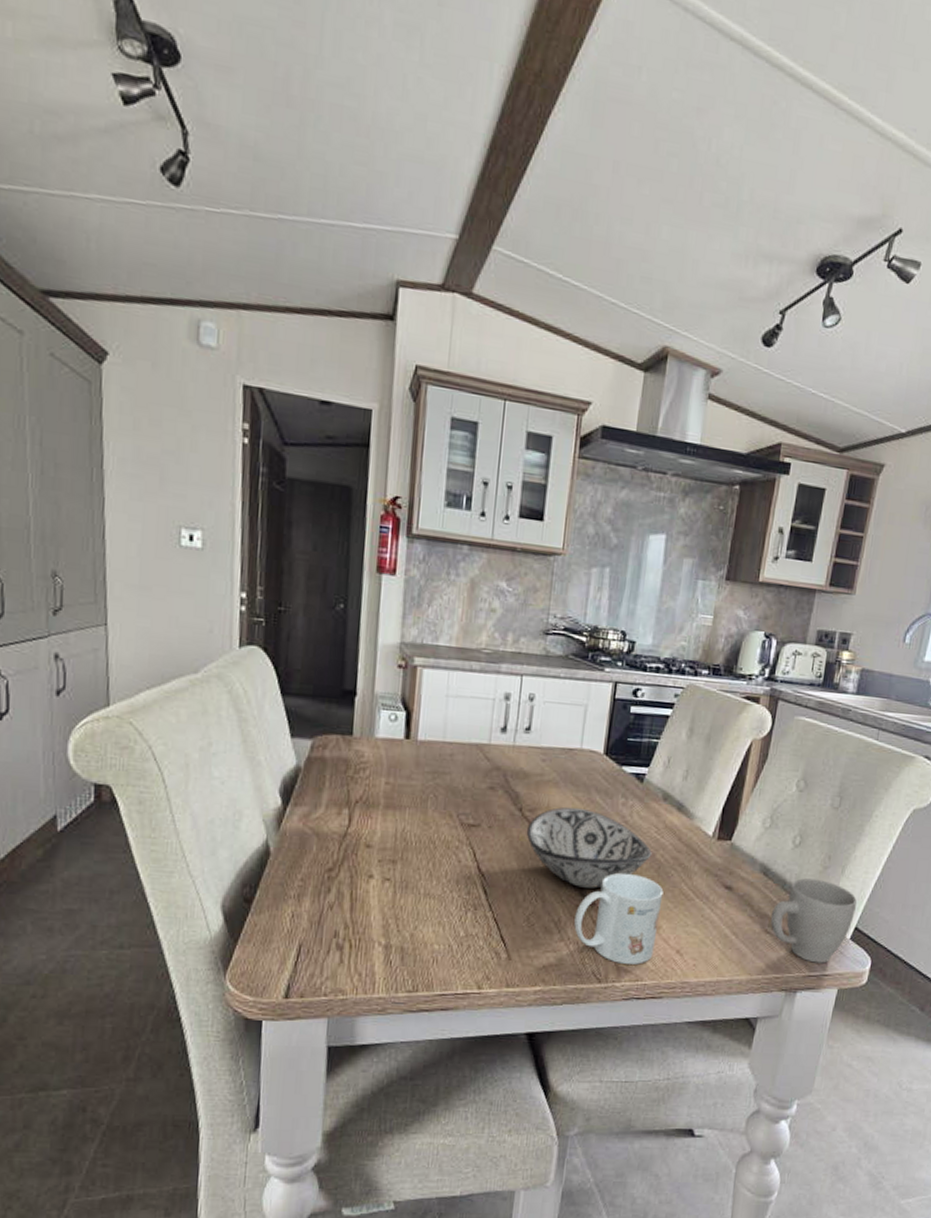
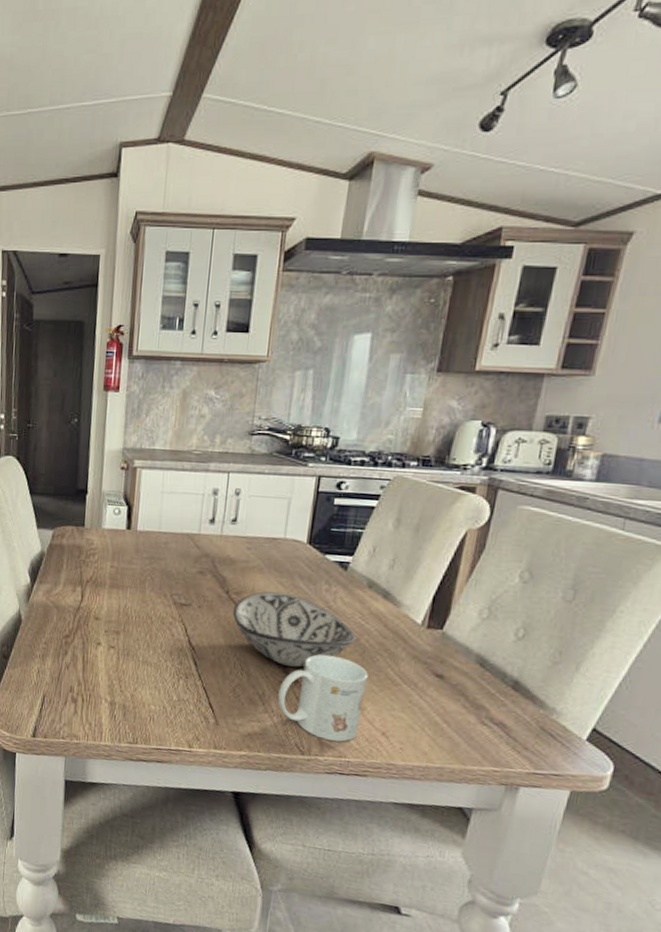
mug: present [770,878,857,964] -> none [487,672,595,763]

